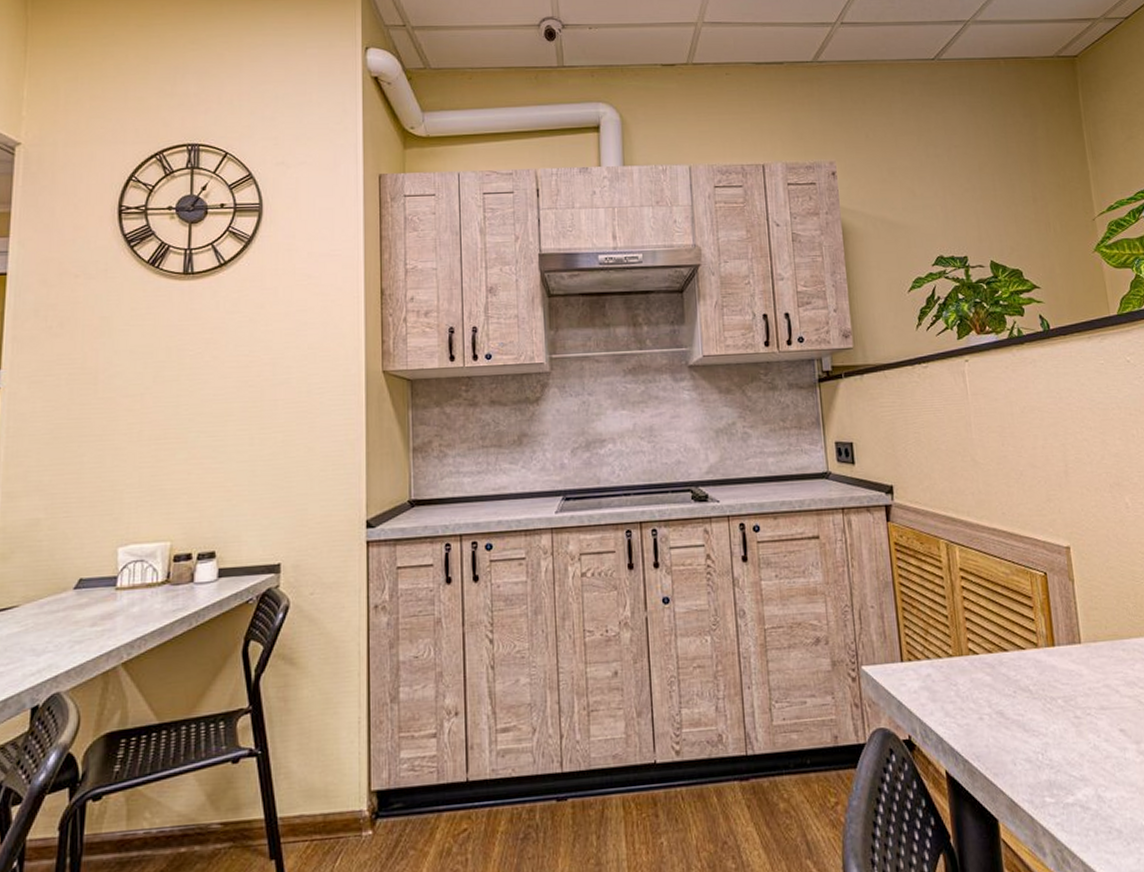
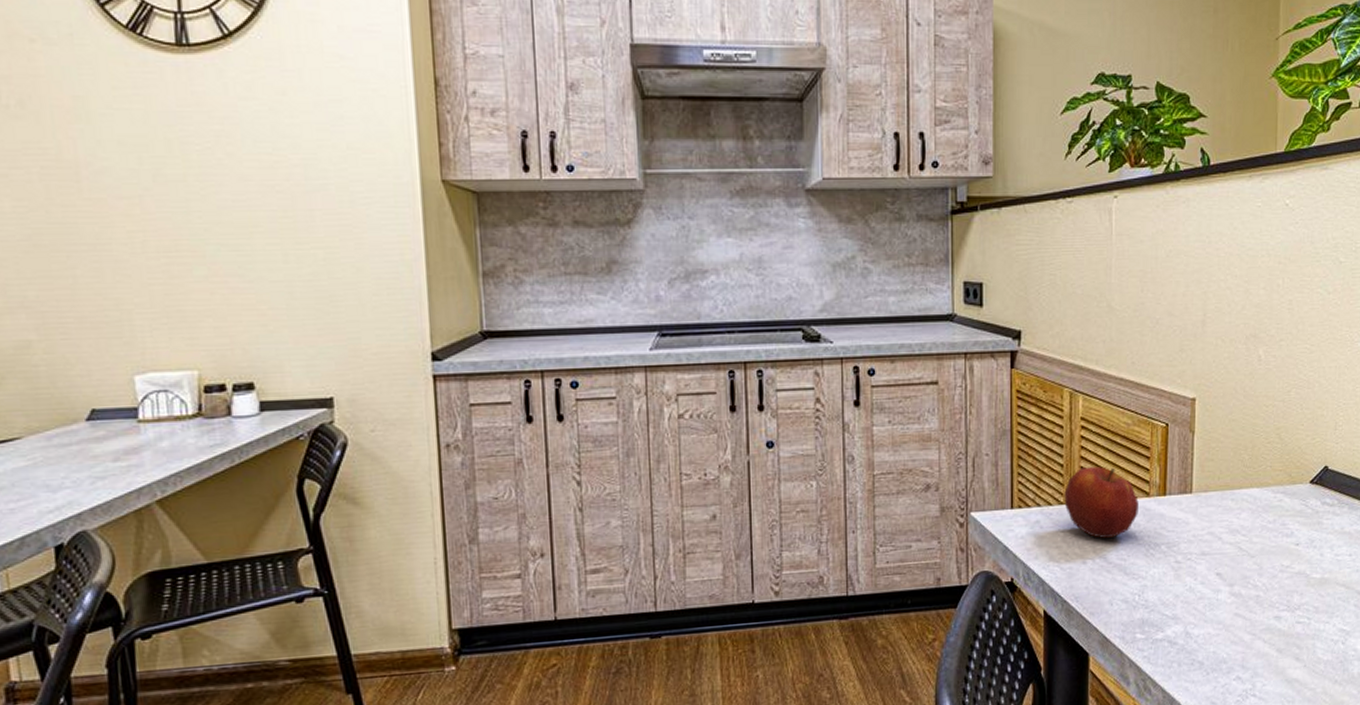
apple: none [952,616,1029,693] -> present [1064,466,1139,539]

